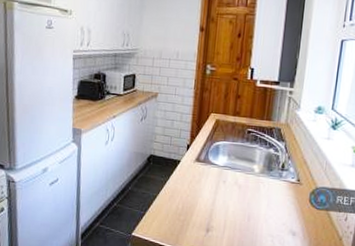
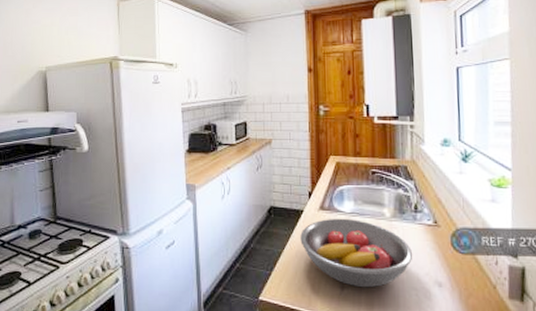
fruit bowl: none [174,170,274,232] -> present [300,218,413,288]

